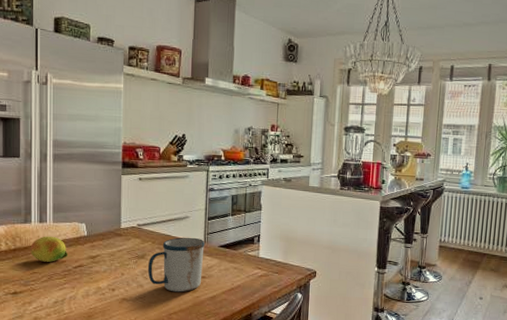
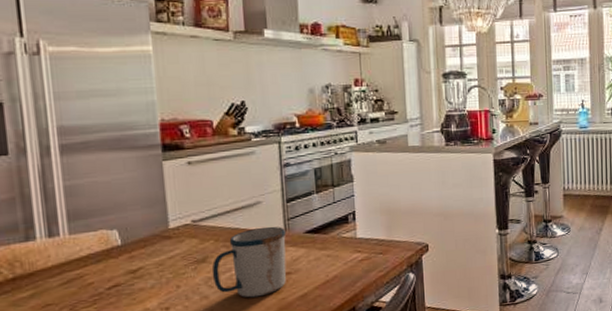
fruit: present [30,236,68,262] -> none [38,252,97,289]

